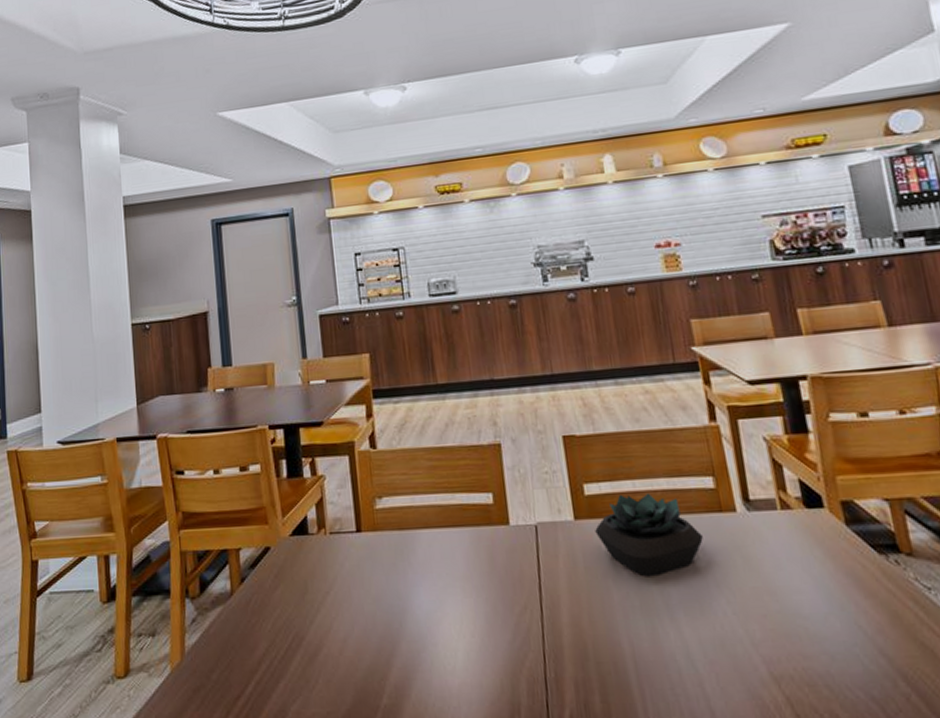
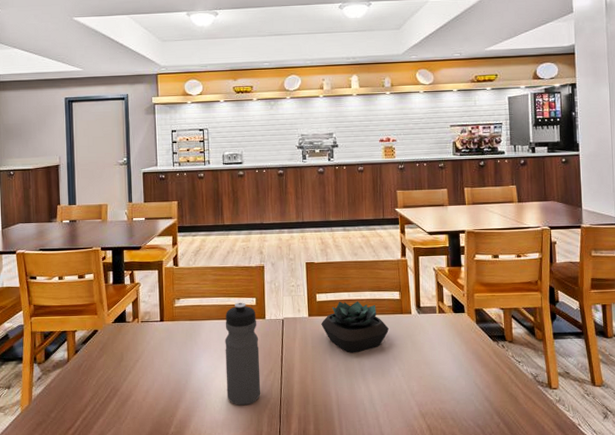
water bottle: none [450,500,513,663] -> present [225,302,261,406]

